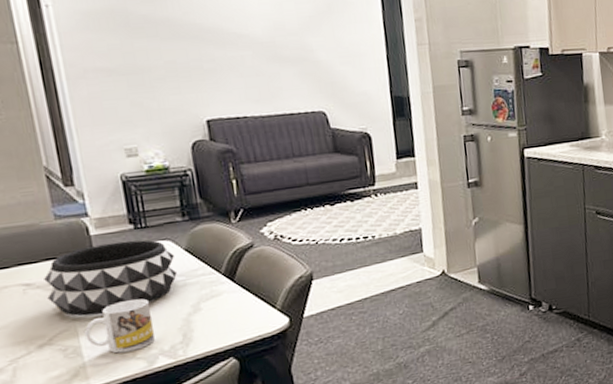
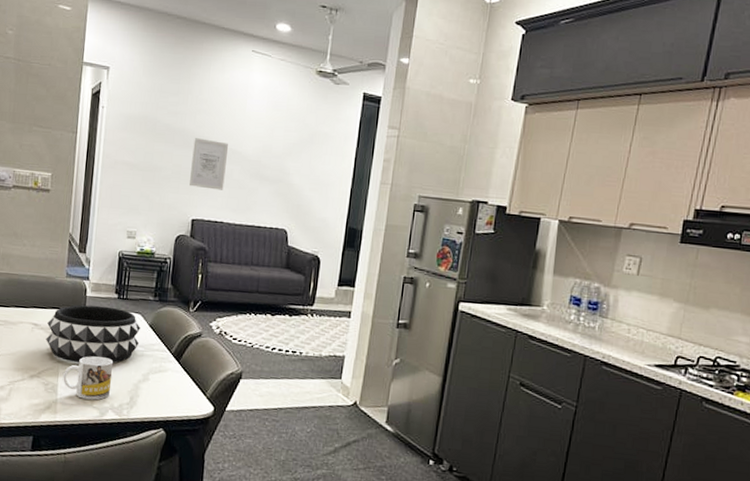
wall art: none [184,26,238,84] -> present [189,138,229,190]

